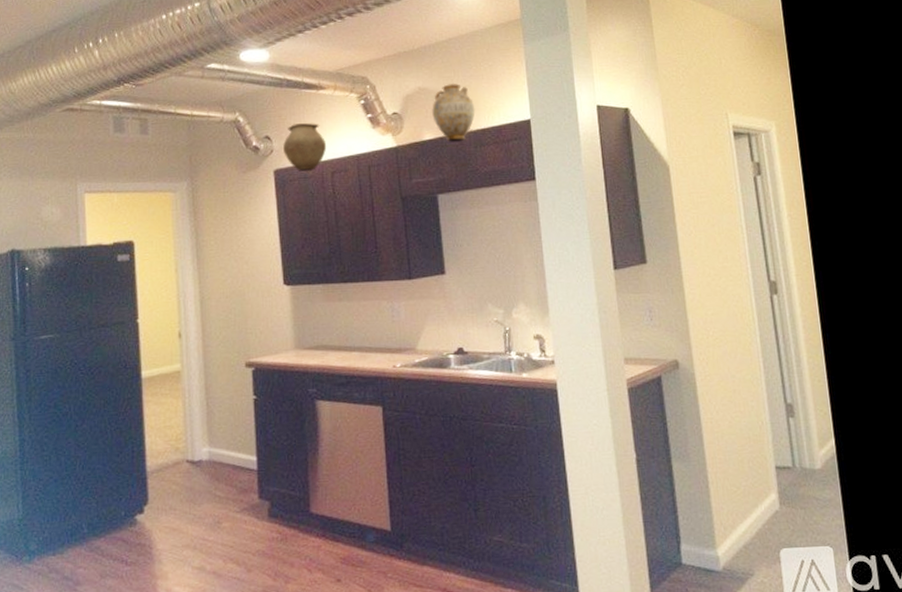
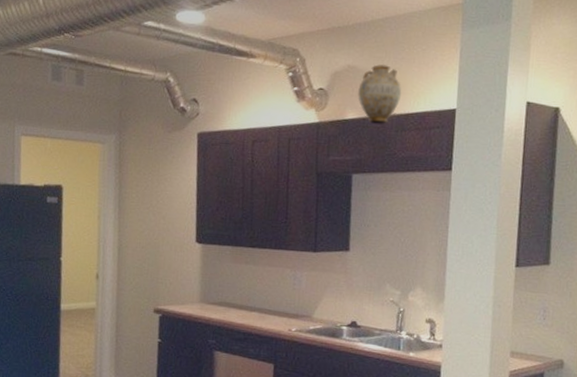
ceramic pot: present [283,123,327,171] -> none [209,89,251,138]

